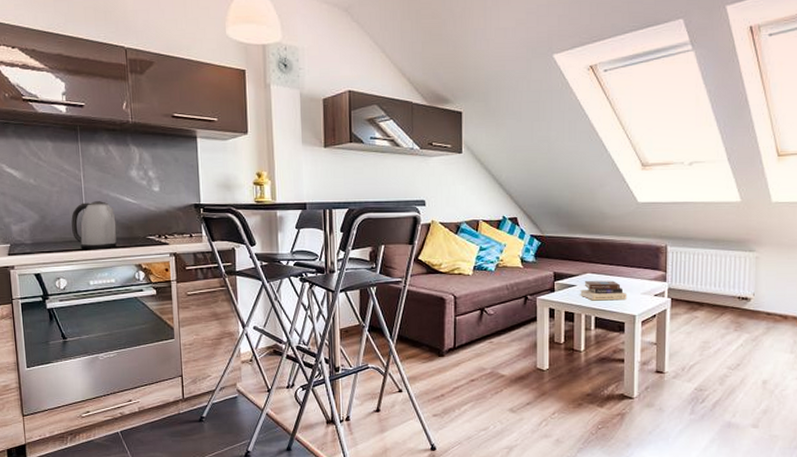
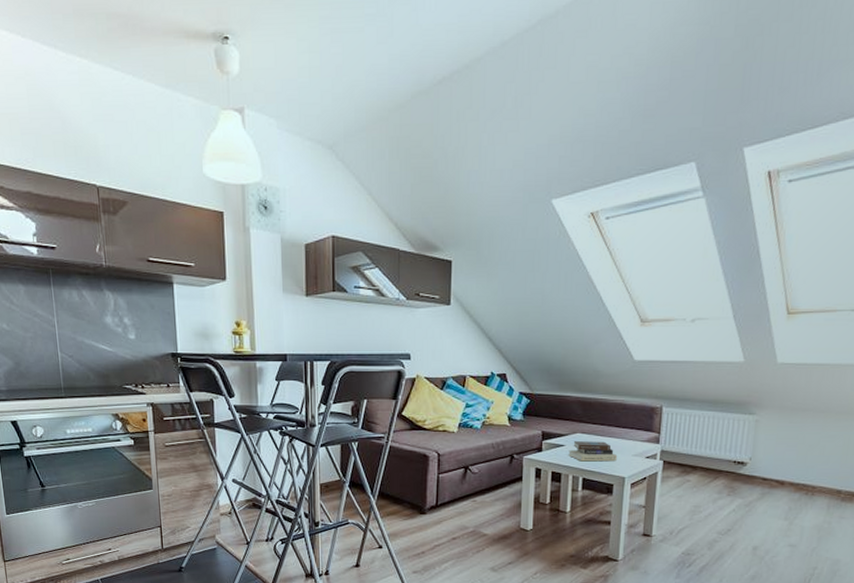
kettle: present [71,201,117,249] -> none [46,348,93,397]

